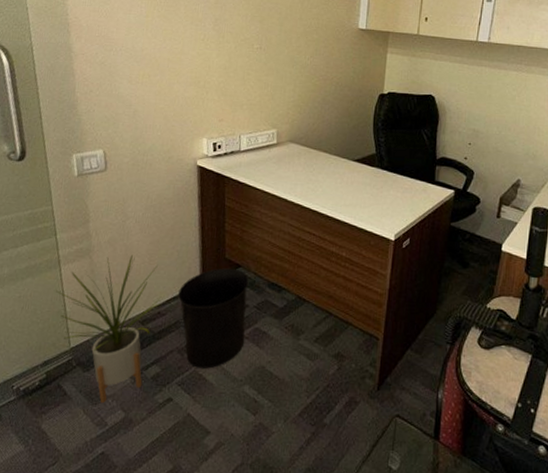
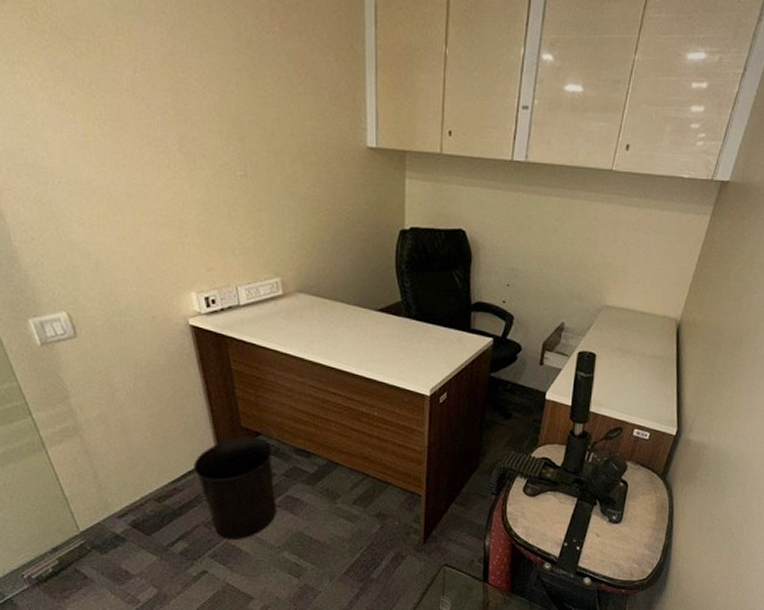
house plant: present [55,255,161,404] -> none [46,430,176,583]

